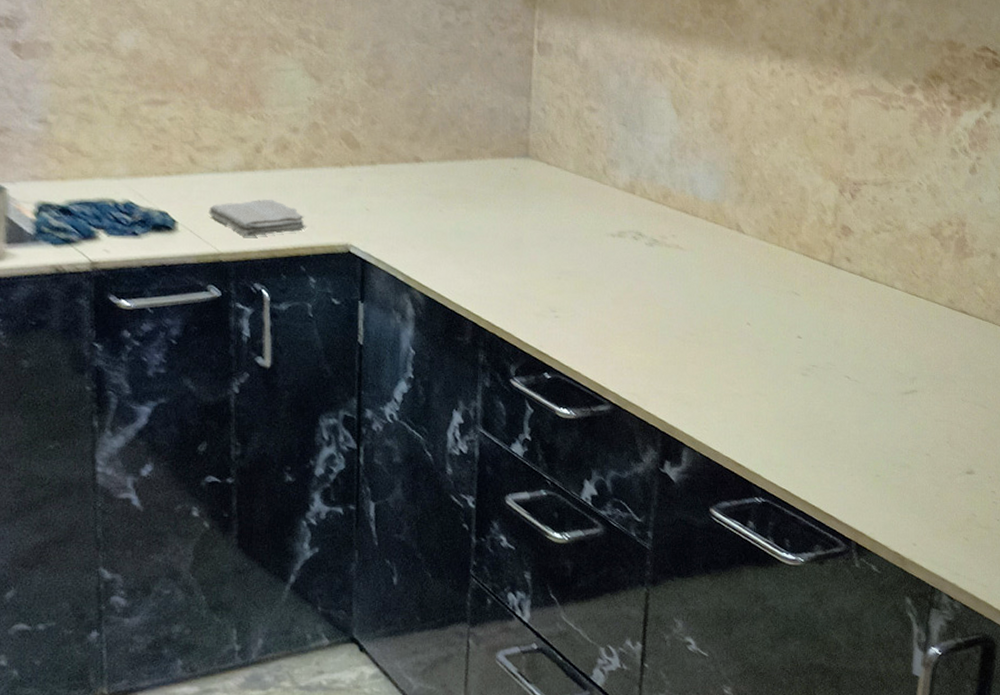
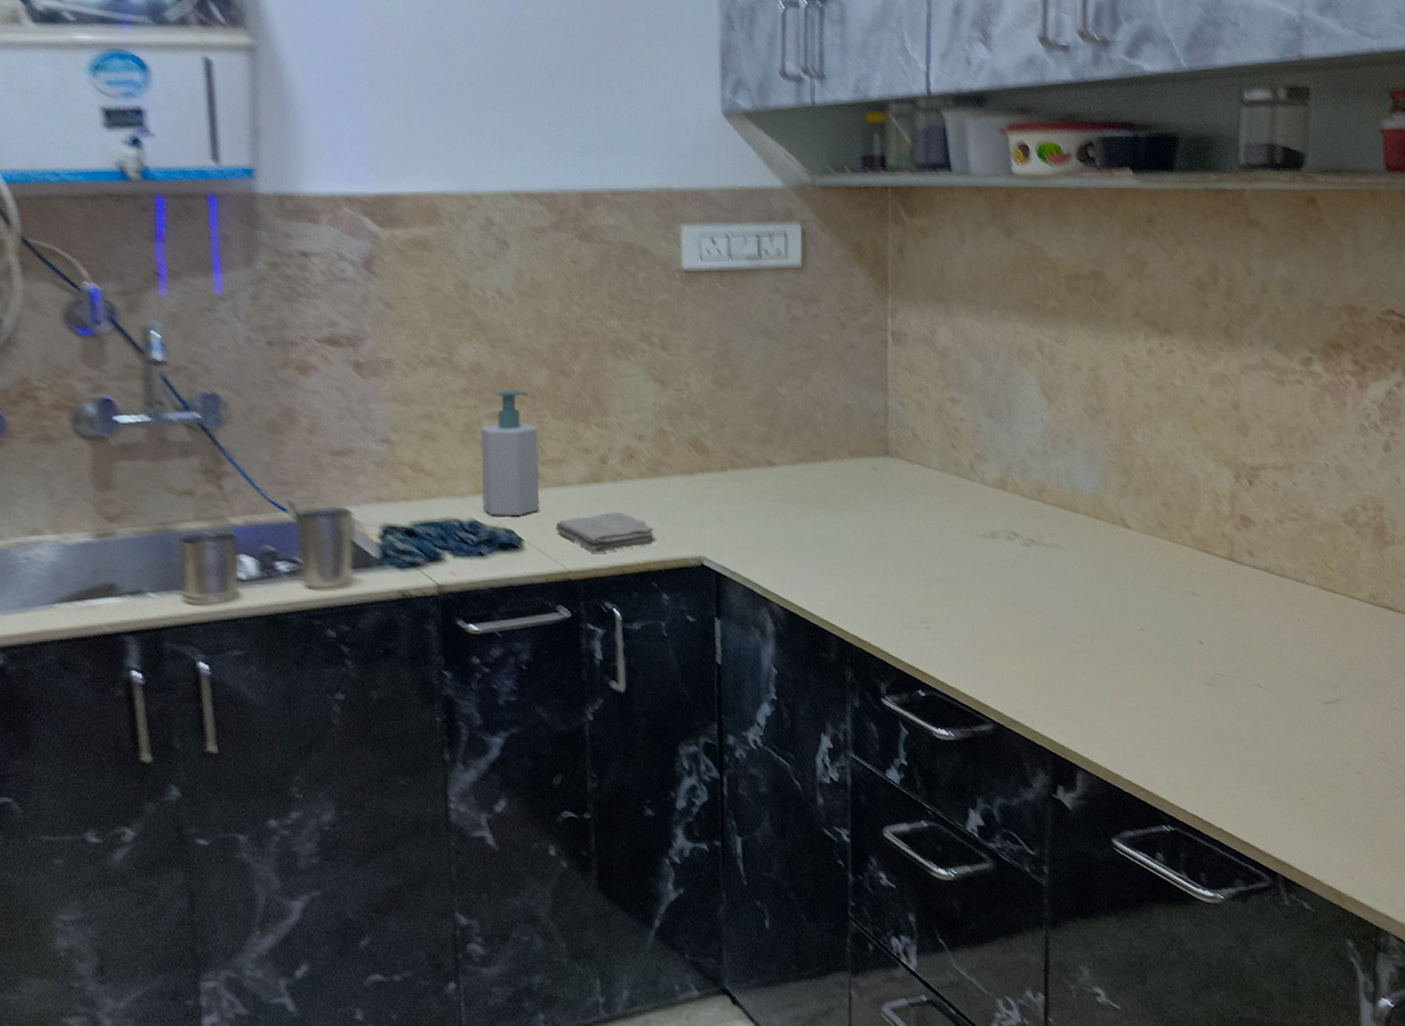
soap bottle: none [137,78,196,198] -> present [480,390,540,516]

